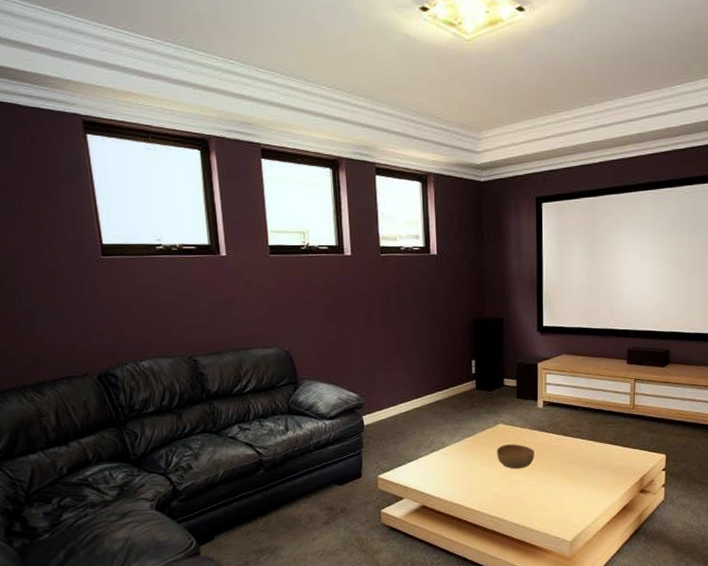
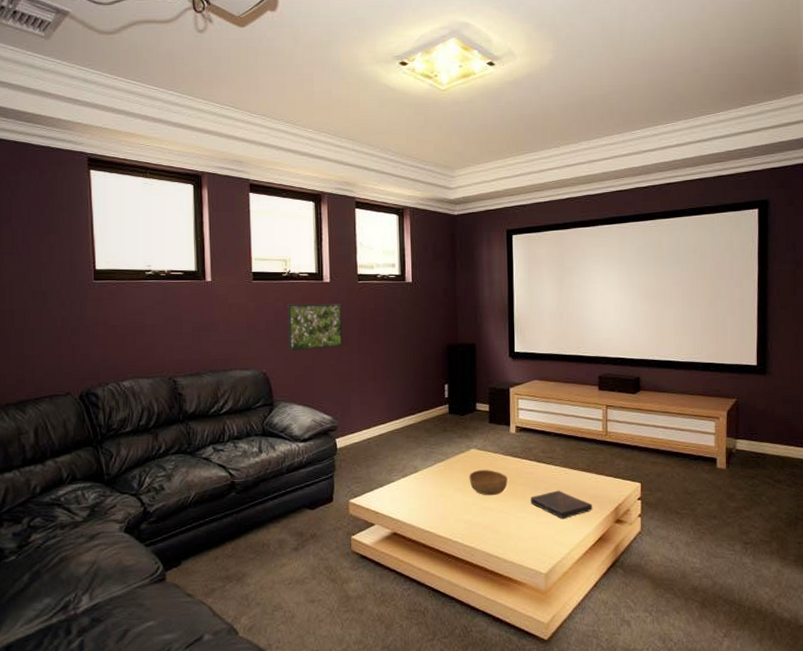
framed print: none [307,278,367,329] -> present [287,303,343,352]
book: none [557,462,618,490] -> present [531,490,593,519]

